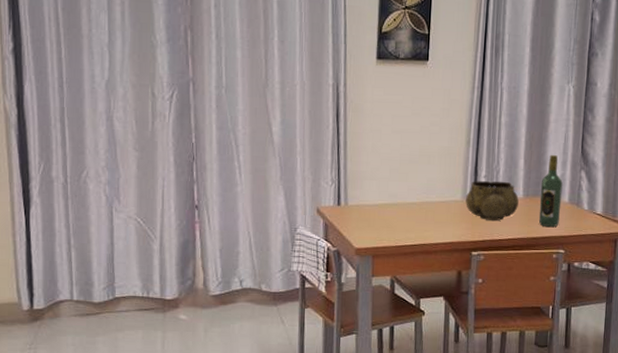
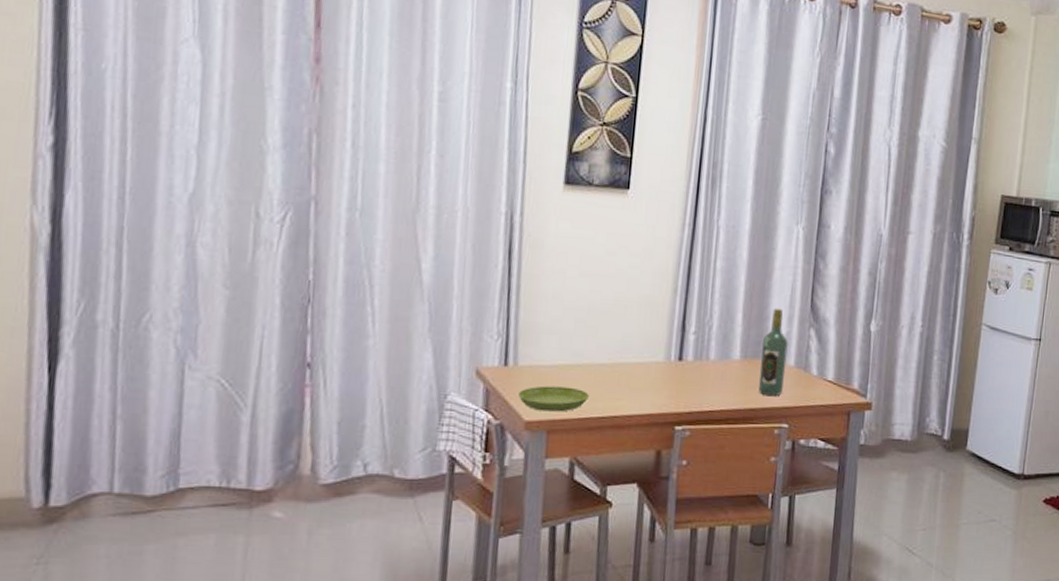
saucer: none [349,220,403,241] -> present [517,386,589,412]
decorative bowl: present [466,181,519,221] -> none [669,338,735,388]

